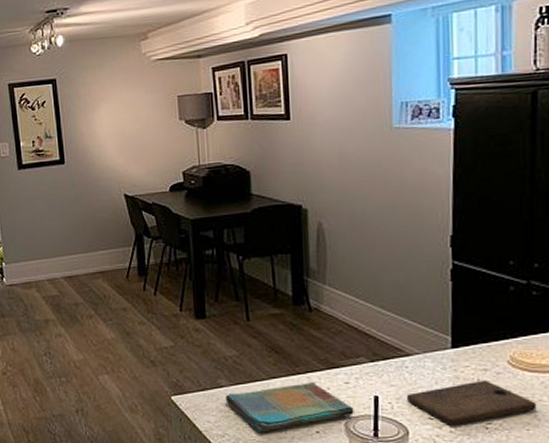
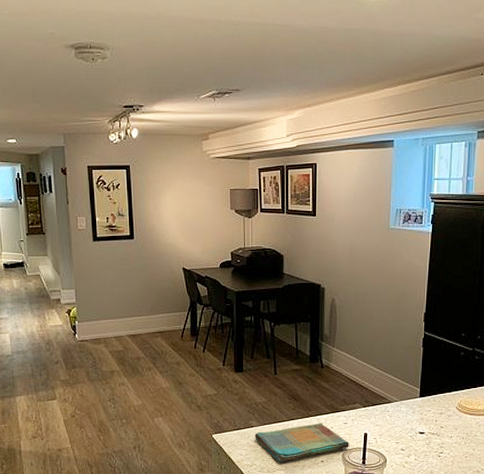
cutting board: present [406,380,537,426] -> none [386,421,473,455]

